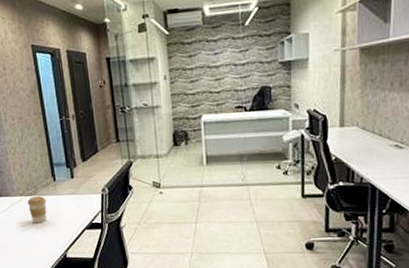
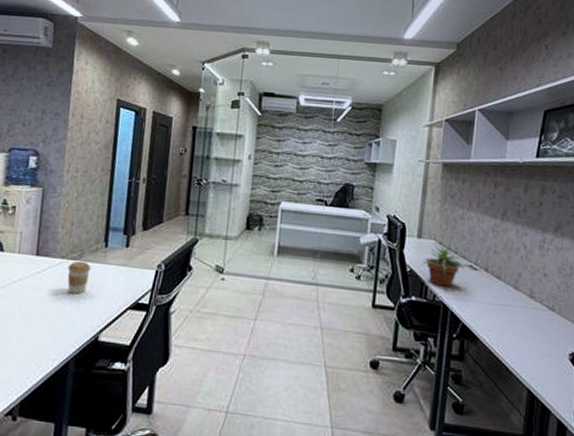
potted plant: none [347,131,391,169] -> present [422,245,465,287]

